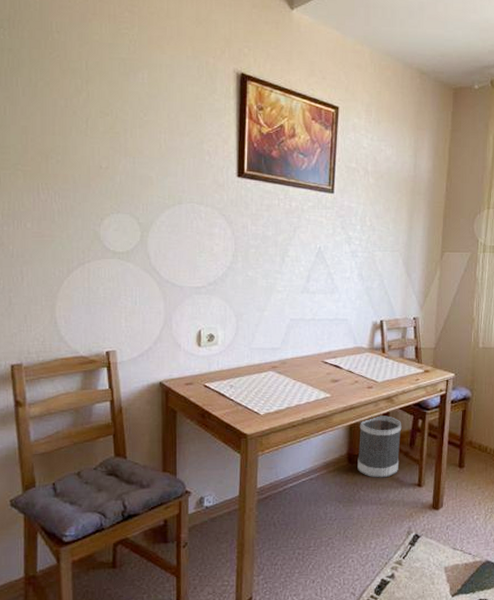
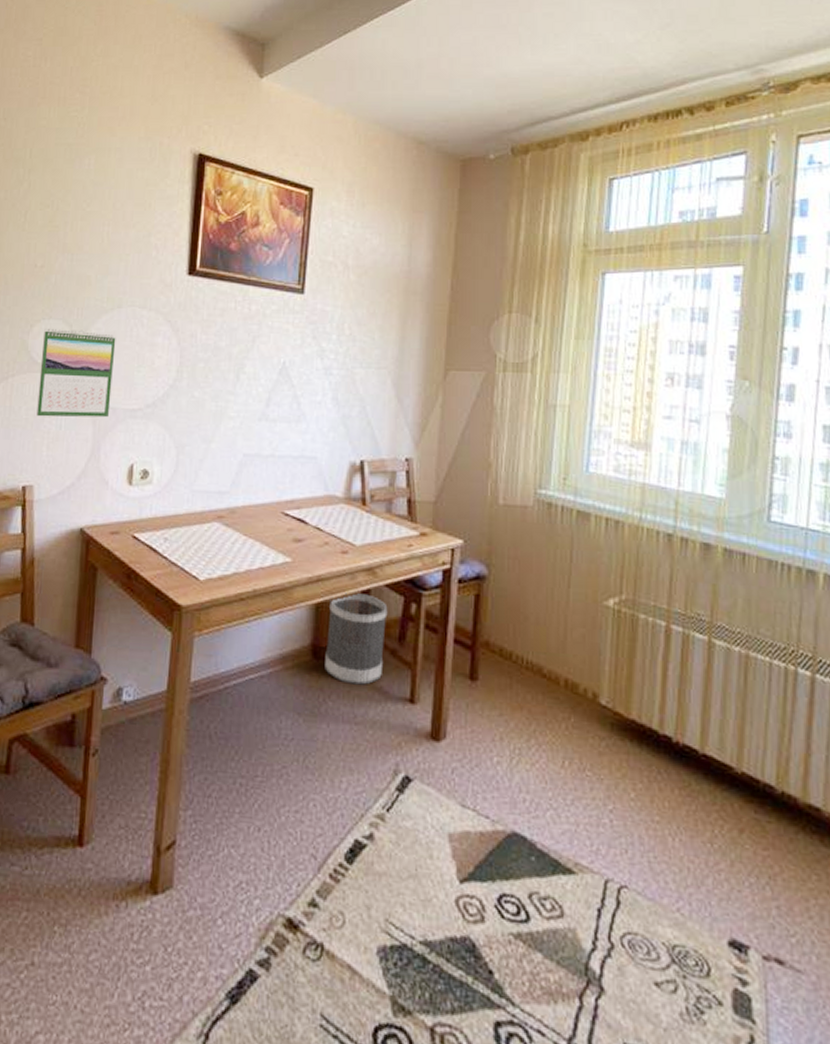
calendar: none [113,222,179,295] -> present [36,329,116,418]

